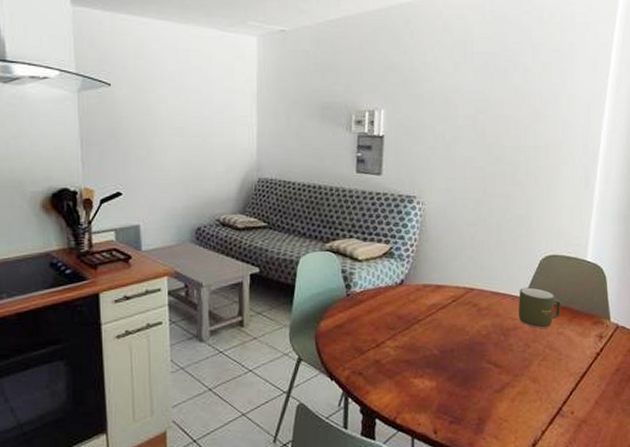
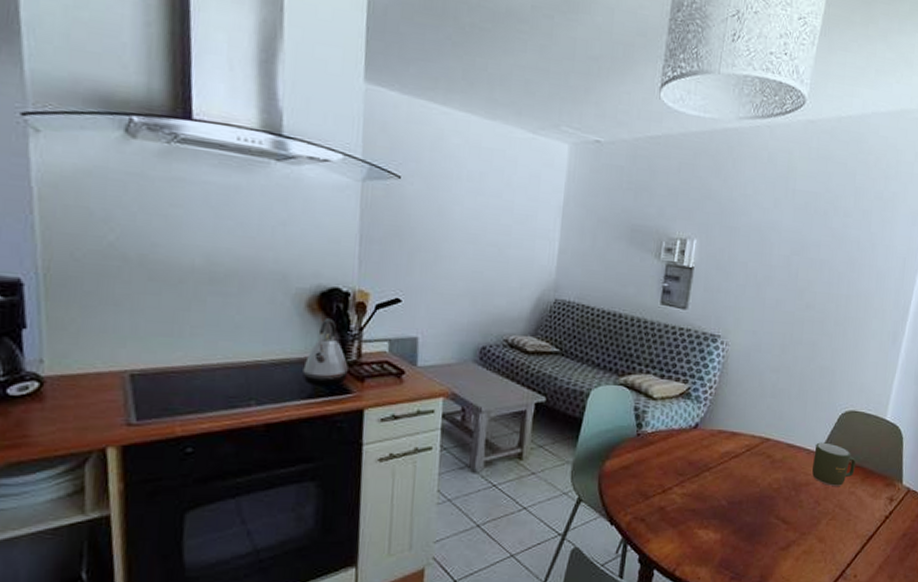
kettle: none [44,216,83,276] -> present [303,318,350,386]

